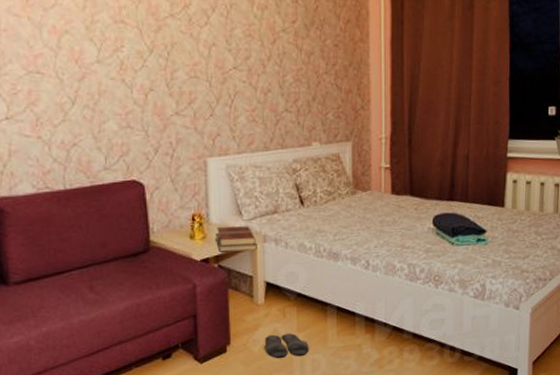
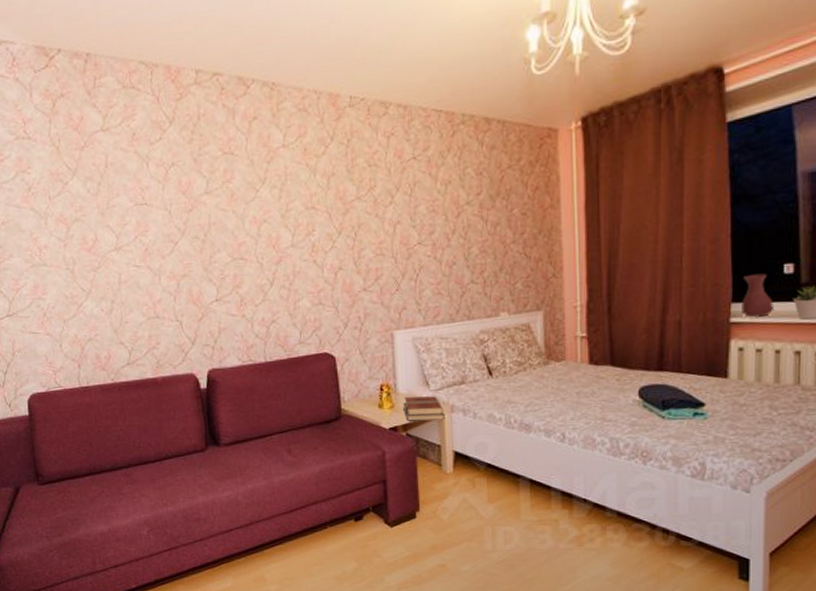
slippers: present [264,333,309,358] -> none [454,503,500,527]
vase: none [516,114,540,153] -> present [742,273,773,317]

